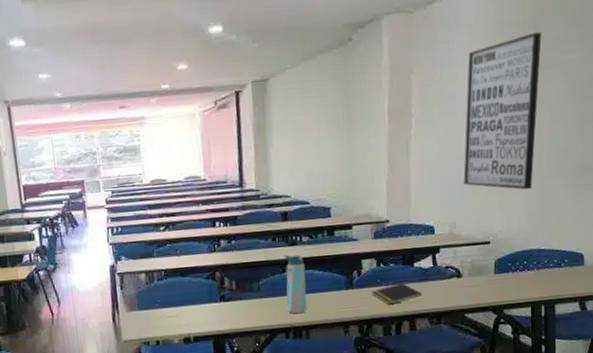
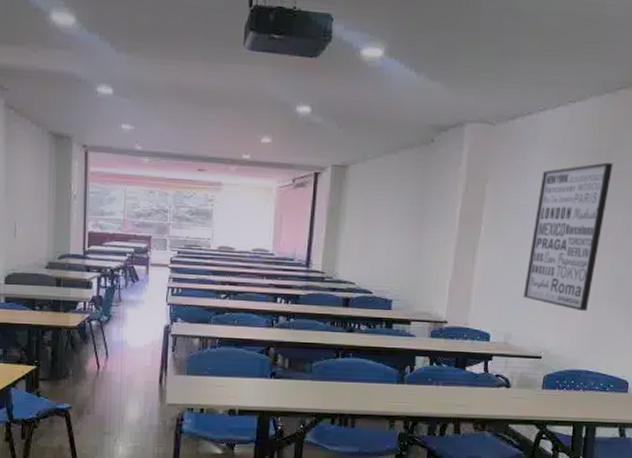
water bottle: present [283,254,307,314] -> none [336,340,360,401]
notepad: present [372,283,422,305] -> none [421,385,470,405]

